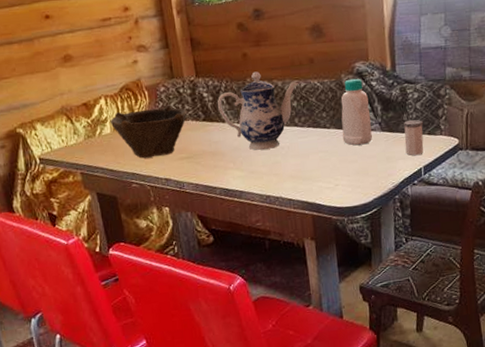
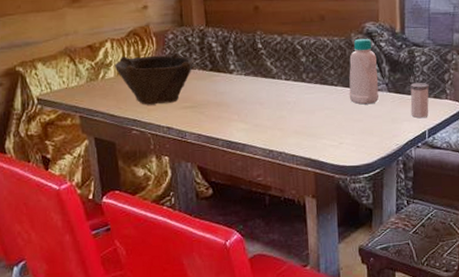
teapot: present [217,71,298,150] -> none [225,25,308,104]

